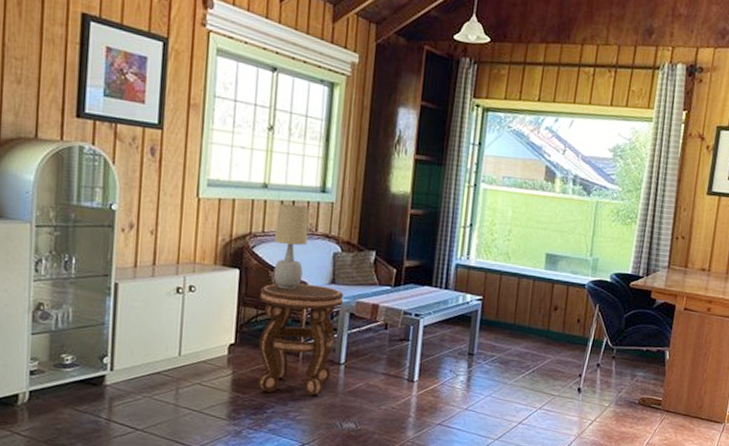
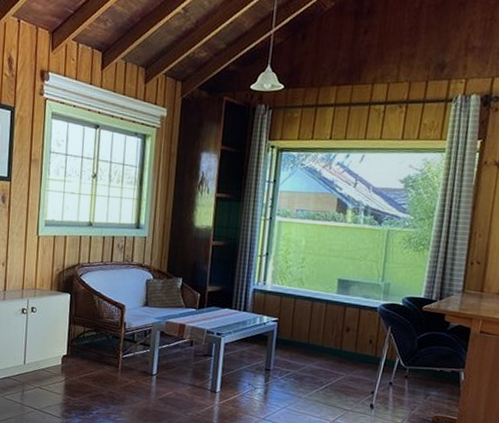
side table: present [257,283,344,396] -> none [85,306,156,401]
table lamp: present [273,203,309,290] -> none [97,239,126,311]

